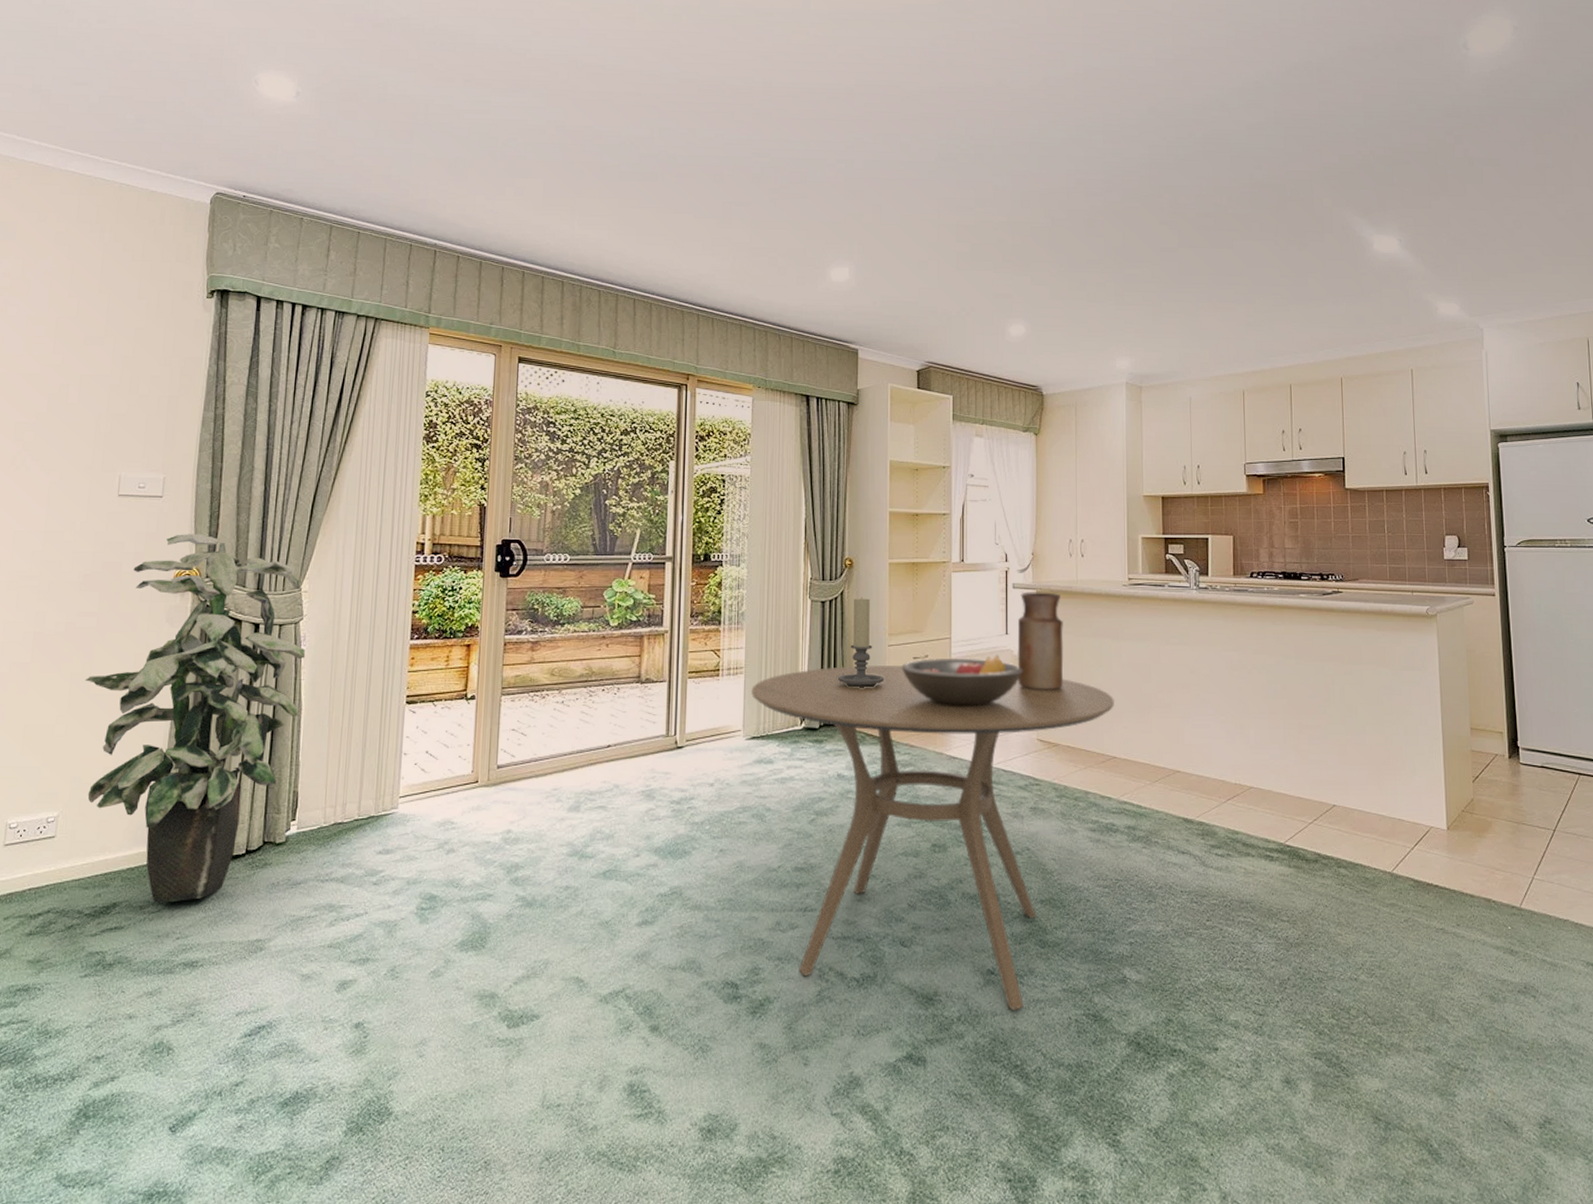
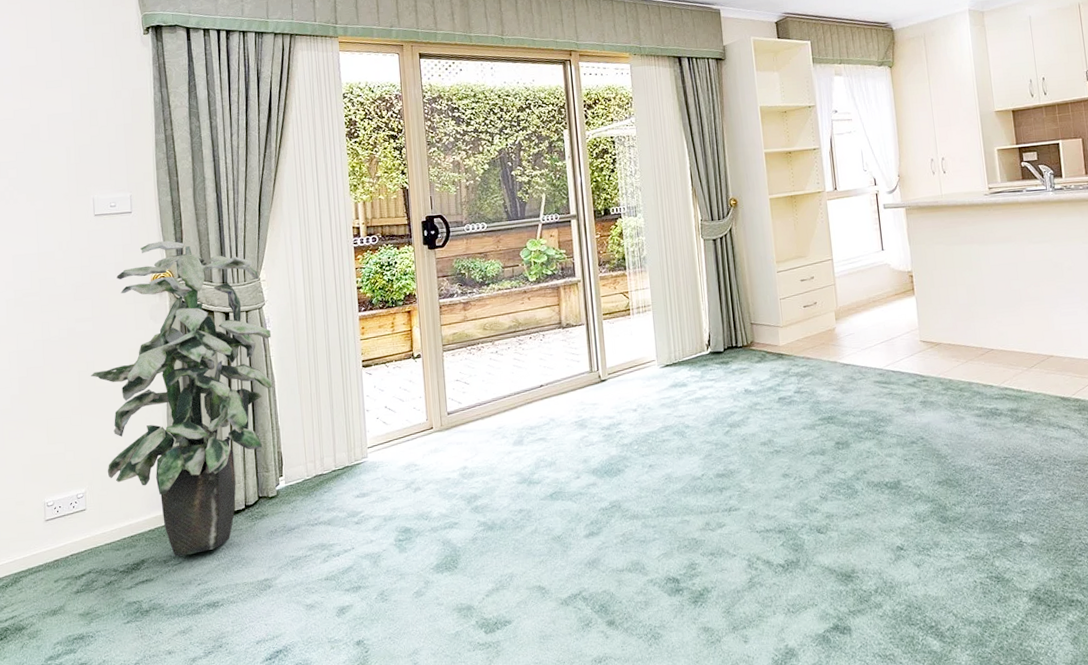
dining table: present [750,664,1115,1010] -> none [659,284,988,579]
candle holder: present [837,597,885,688] -> none [735,231,778,313]
fruit bowl: present [901,654,1024,705] -> none [791,269,902,319]
vase: present [1017,592,1064,691] -> none [891,208,939,298]

